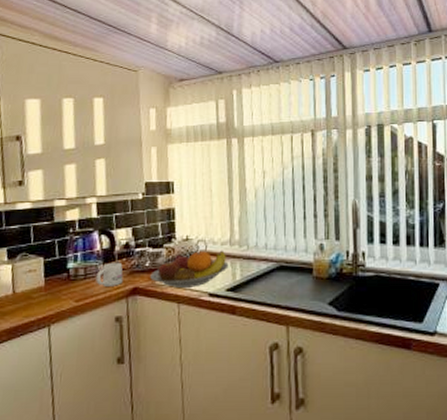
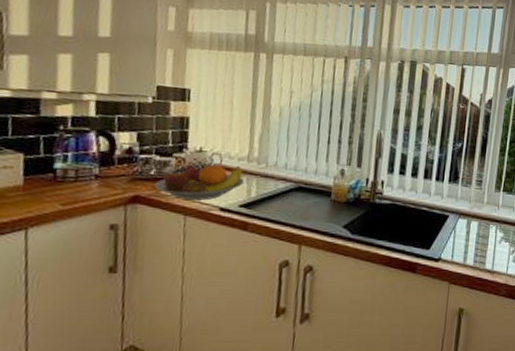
mug: present [96,262,123,286] -> none [89,166,123,192]

